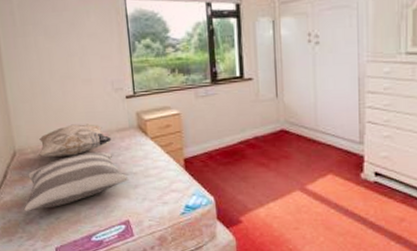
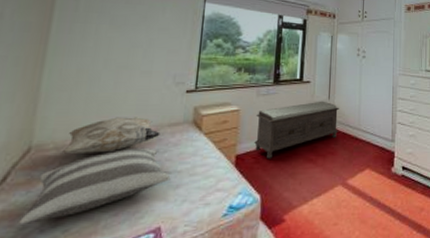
bench: none [198,99,291,163] -> present [254,101,339,159]

